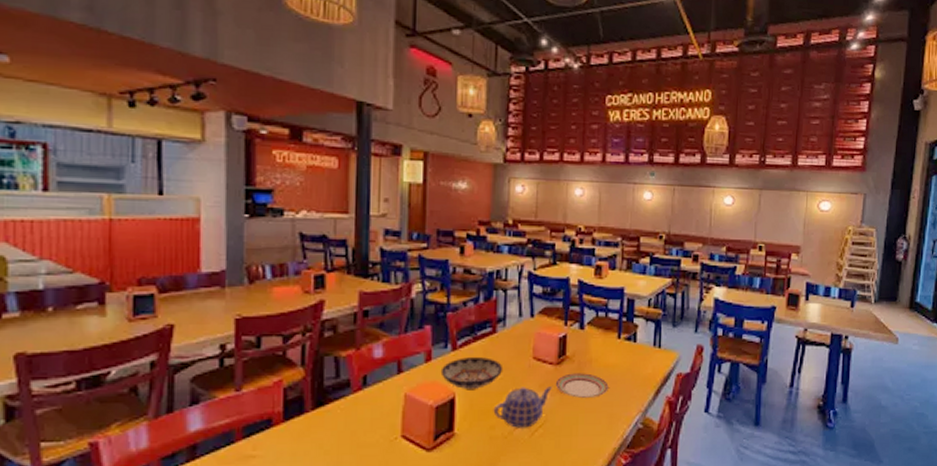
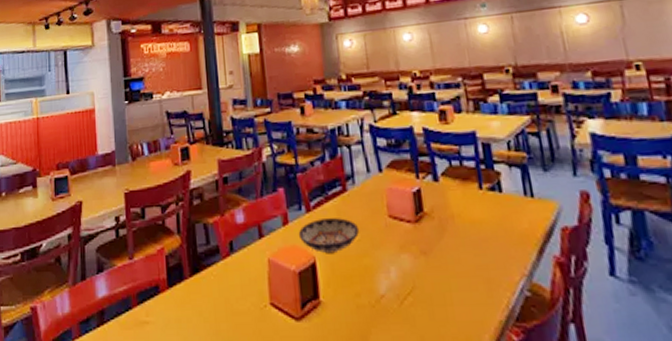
teapot: present [493,386,552,428] -> none [355,247,415,296]
plate: present [555,373,609,398] -> none [417,231,480,260]

